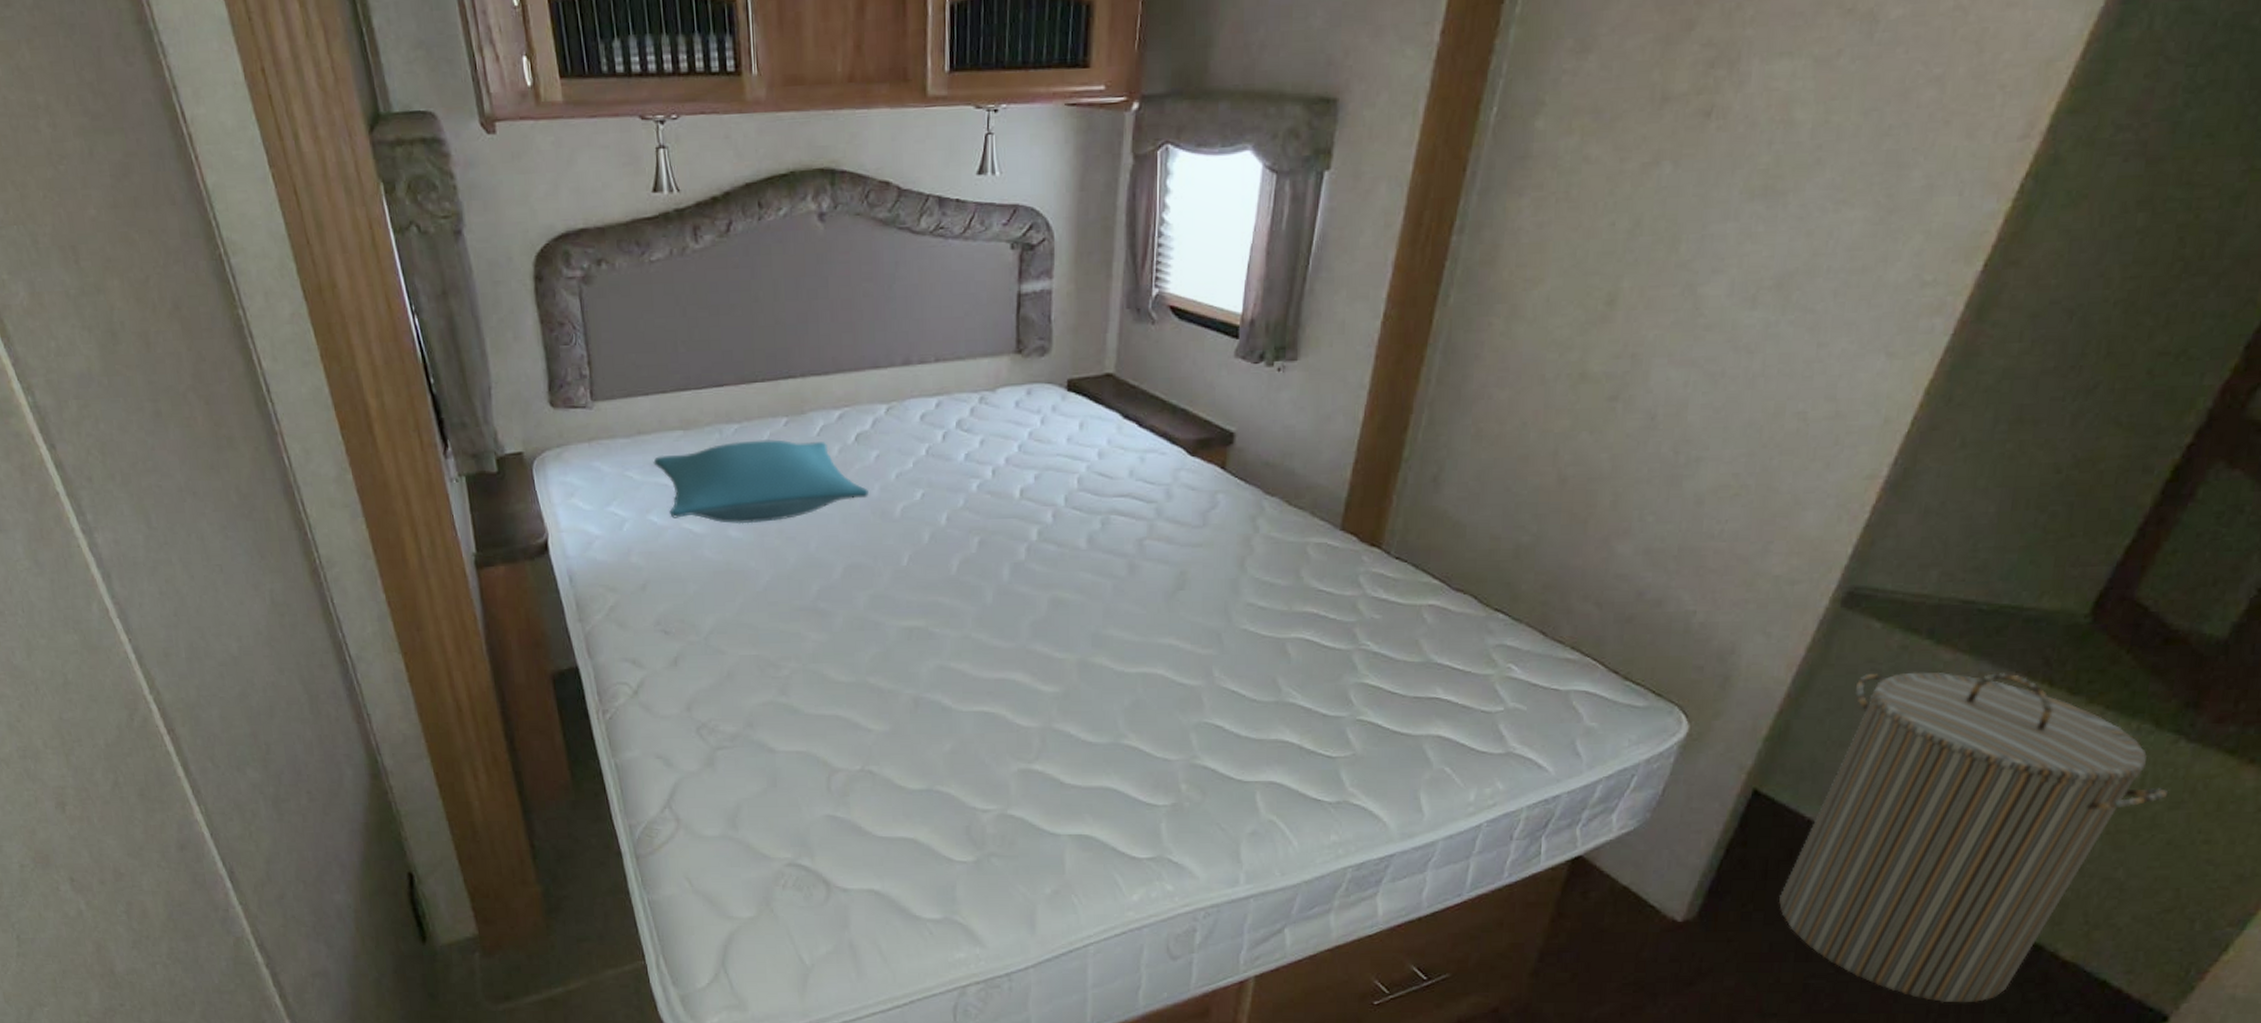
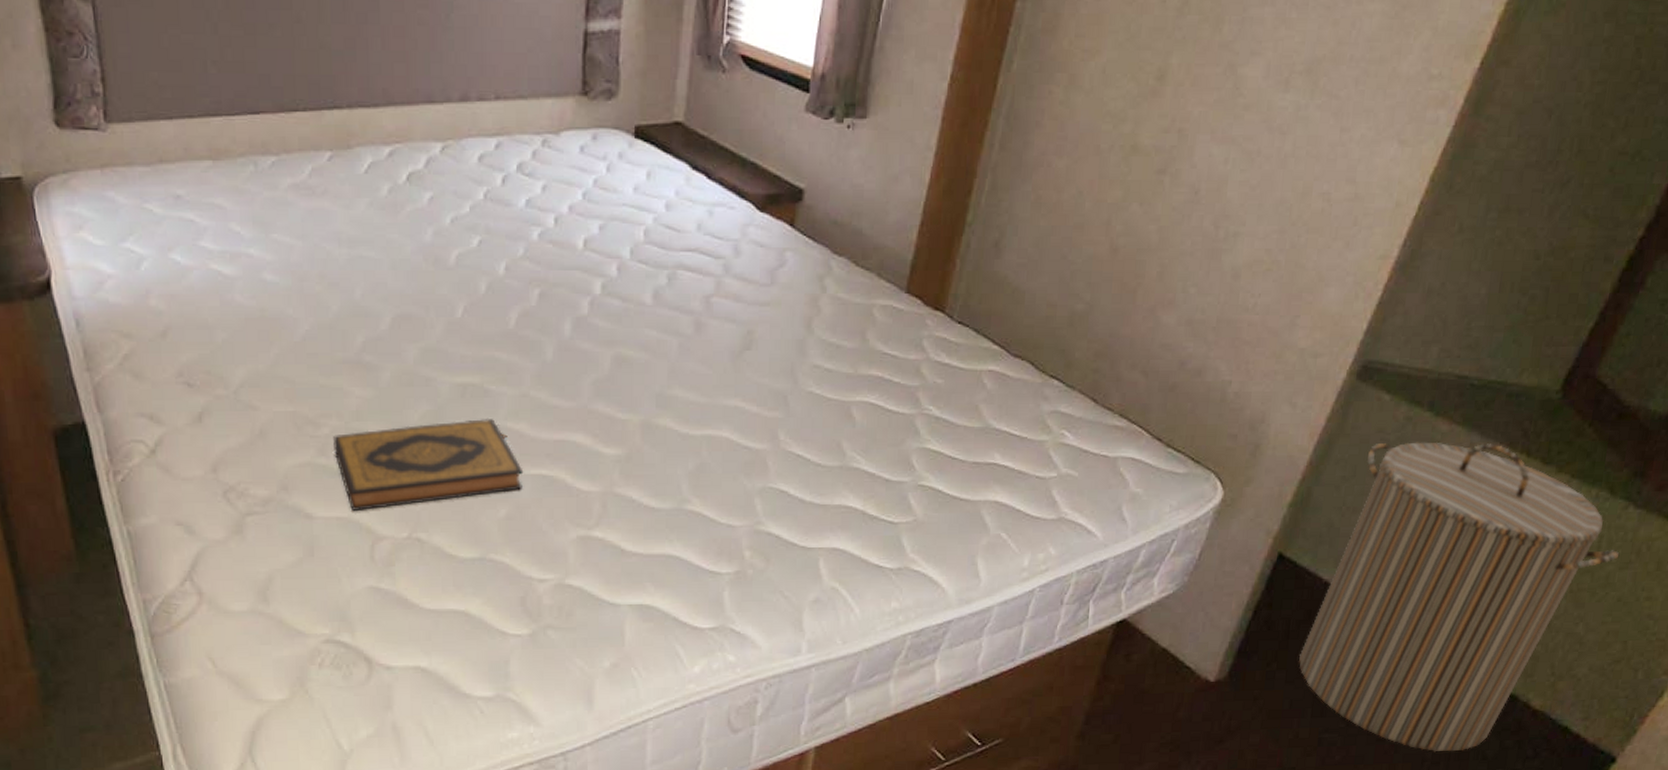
pillow: present [653,439,869,524] -> none [177,175,421,267]
hardback book: none [792,658,967,746] -> present [333,418,524,512]

